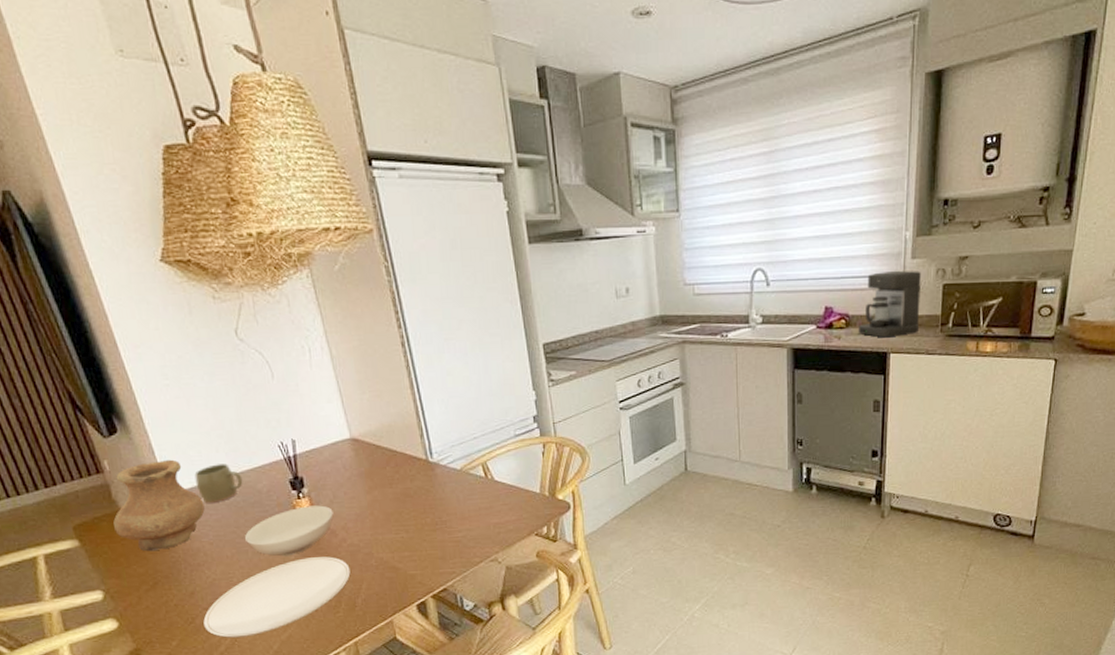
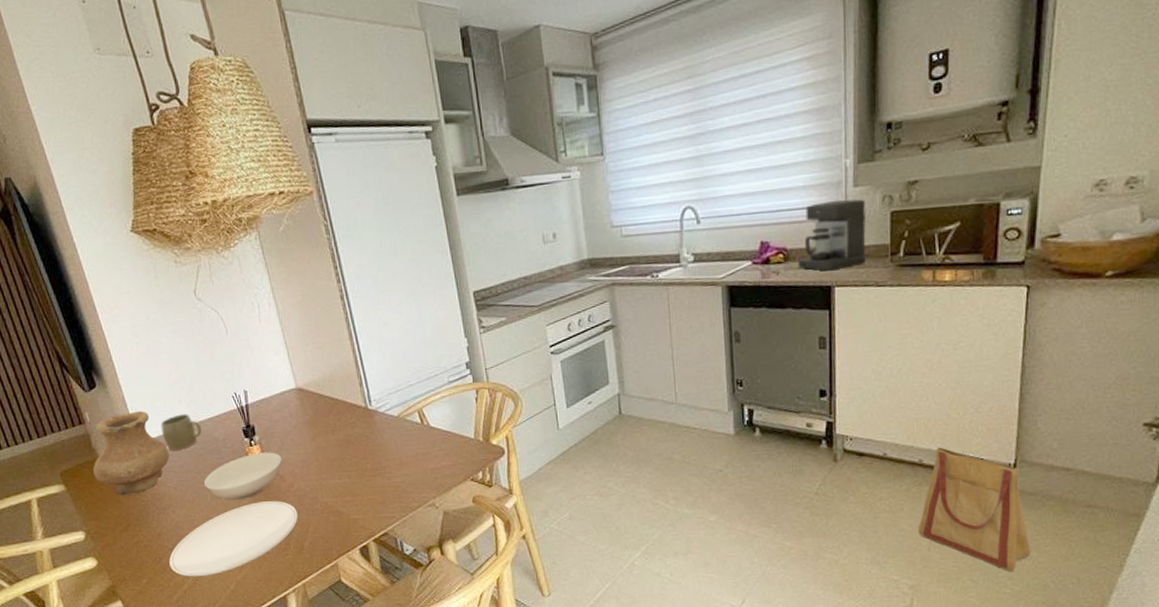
shopping bag: none [951,505,1044,617] -> present [917,447,1031,571]

